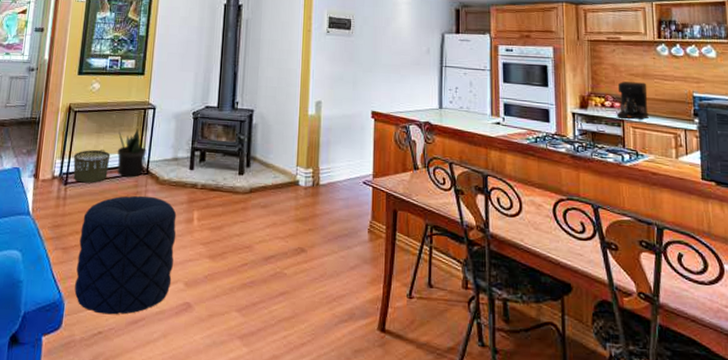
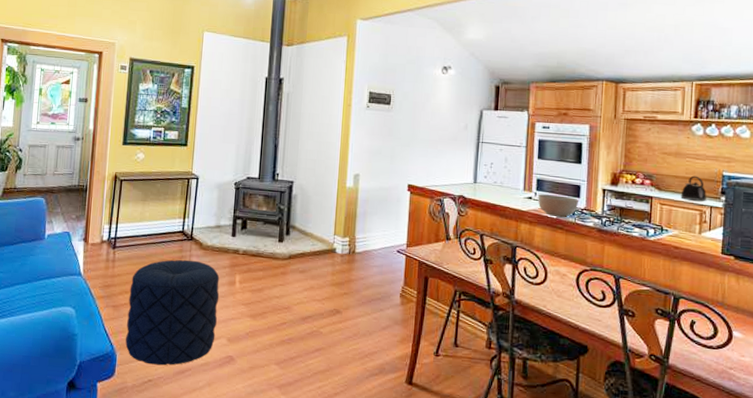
basket: present [73,149,111,183] -> none [120,216,156,248]
planter: present [117,129,146,177] -> none [162,197,190,243]
bowl: none [506,119,549,144] -> present [537,194,579,218]
coffee maker: present [616,81,649,121] -> none [645,160,679,198]
kettle: none [652,97,679,125] -> present [680,175,706,202]

